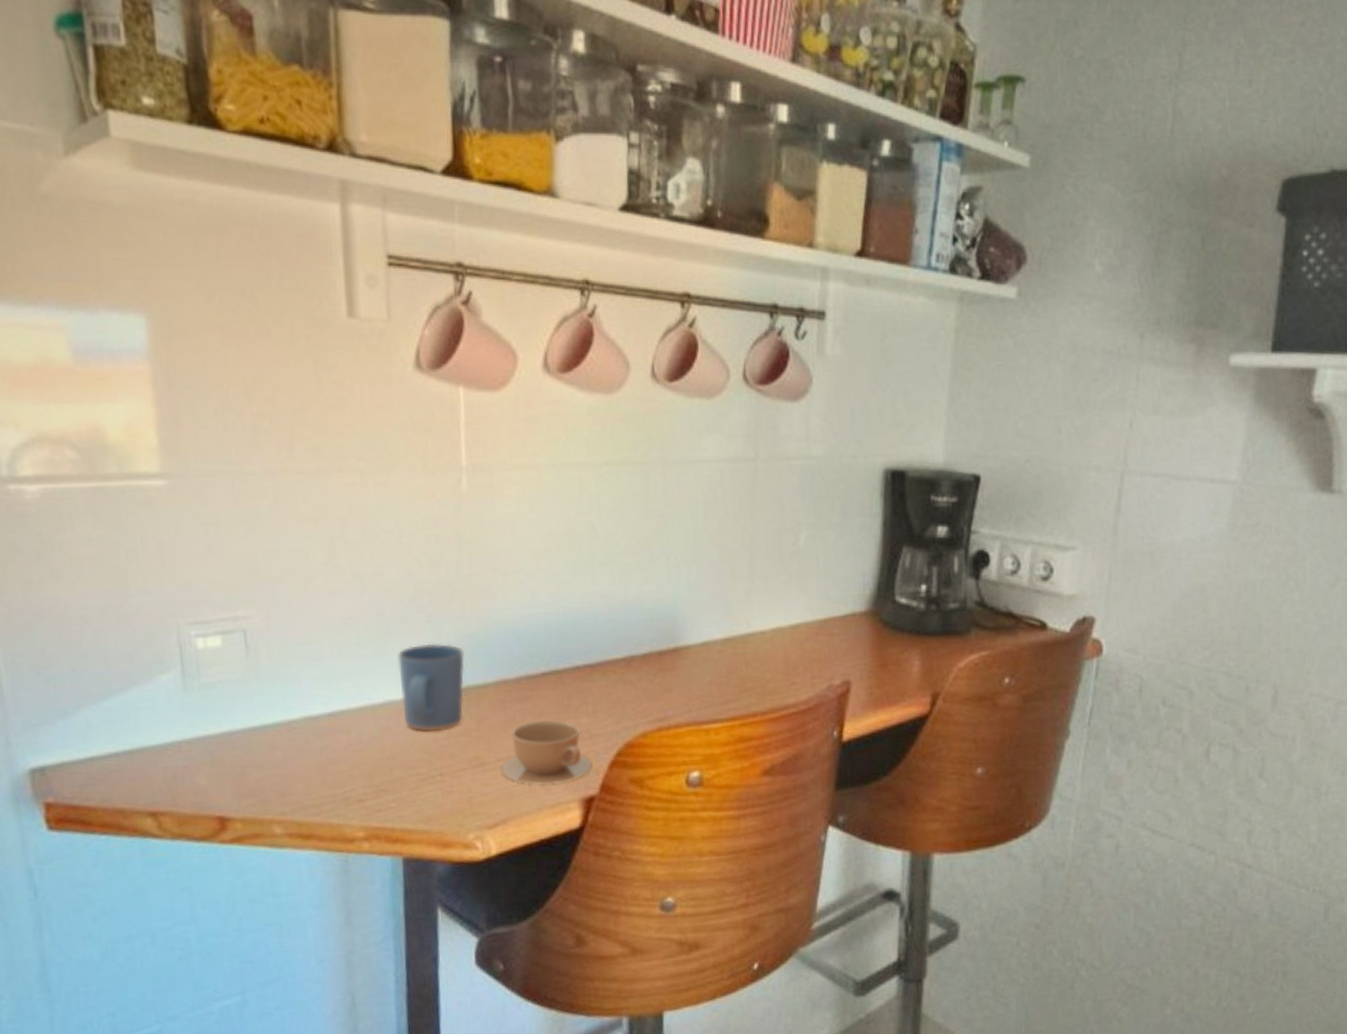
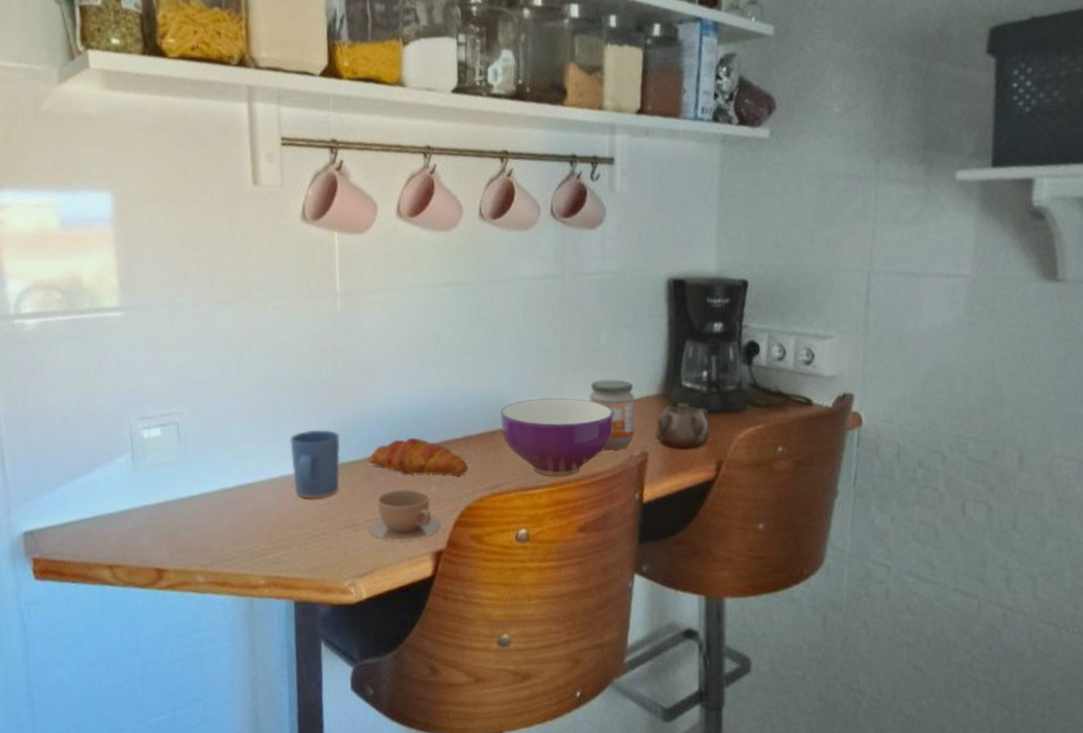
croissant: none [501,656,629,705] -> present [368,437,468,475]
bowl: none [671,612,812,709] -> present [500,398,614,477]
jam: none [782,590,838,678] -> present [589,378,635,450]
sugar bowl: none [861,622,926,678] -> present [655,402,710,449]

